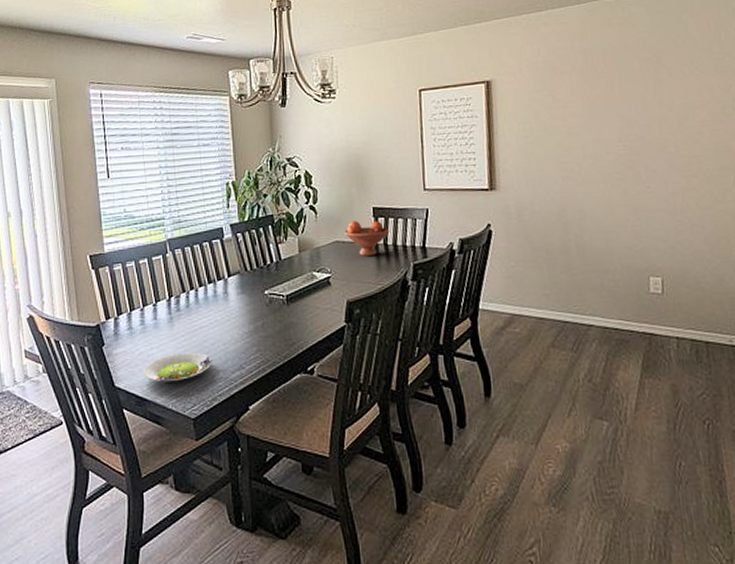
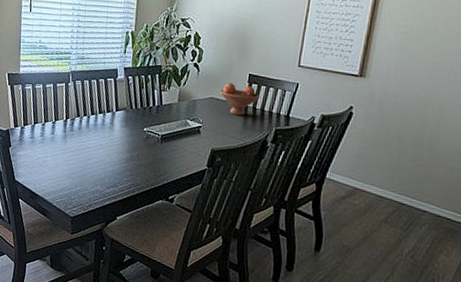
salad plate: present [144,352,212,382] -> none [38,164,93,186]

